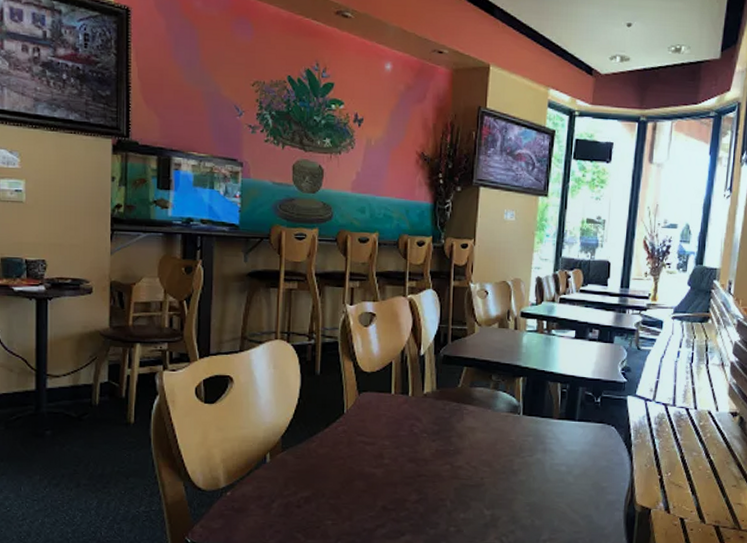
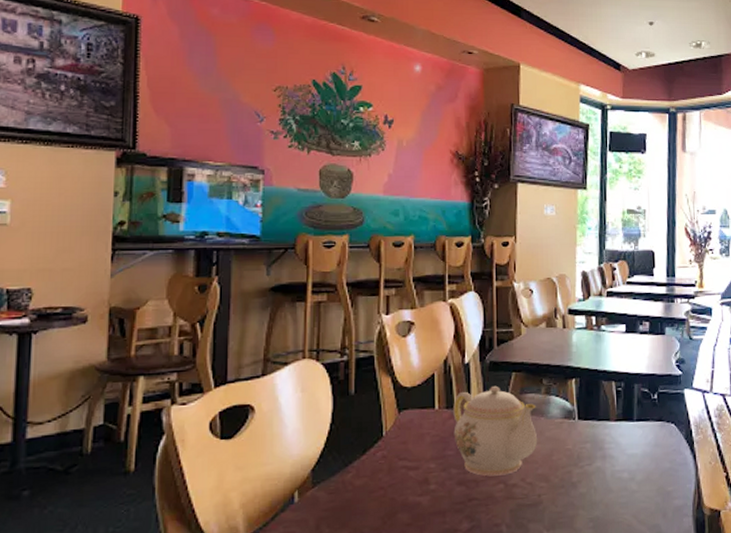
teapot: none [407,377,484,458] -> present [453,385,538,476]

